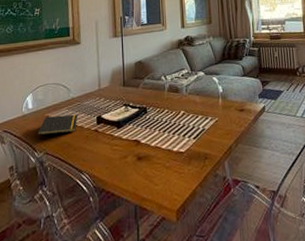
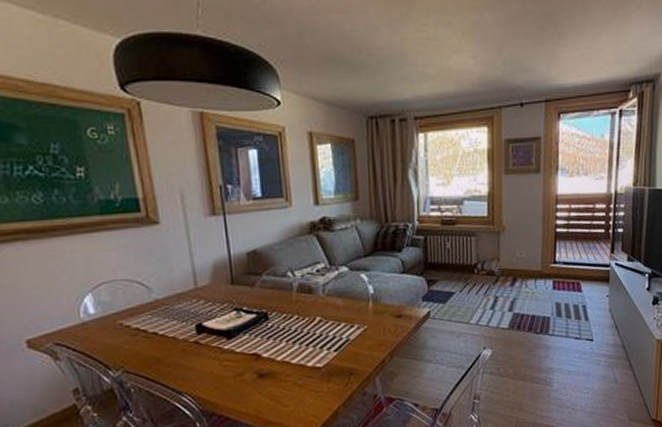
notepad: present [37,114,79,141] -> none [108,321,168,357]

